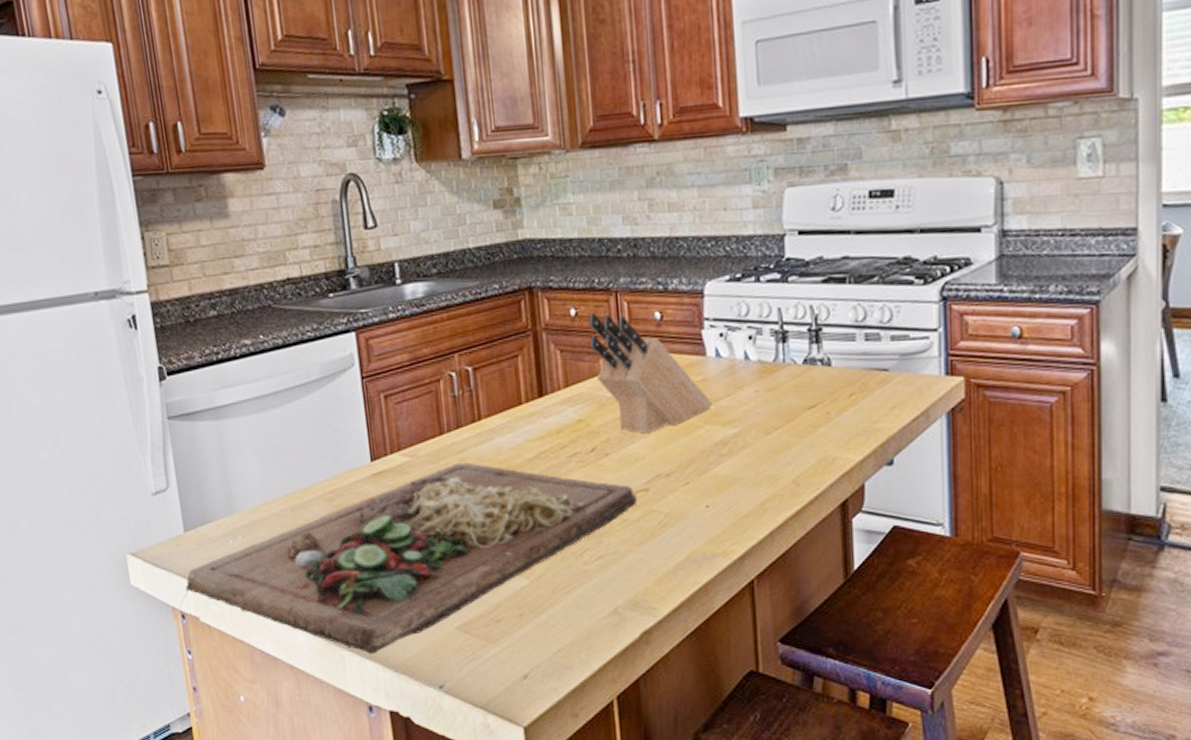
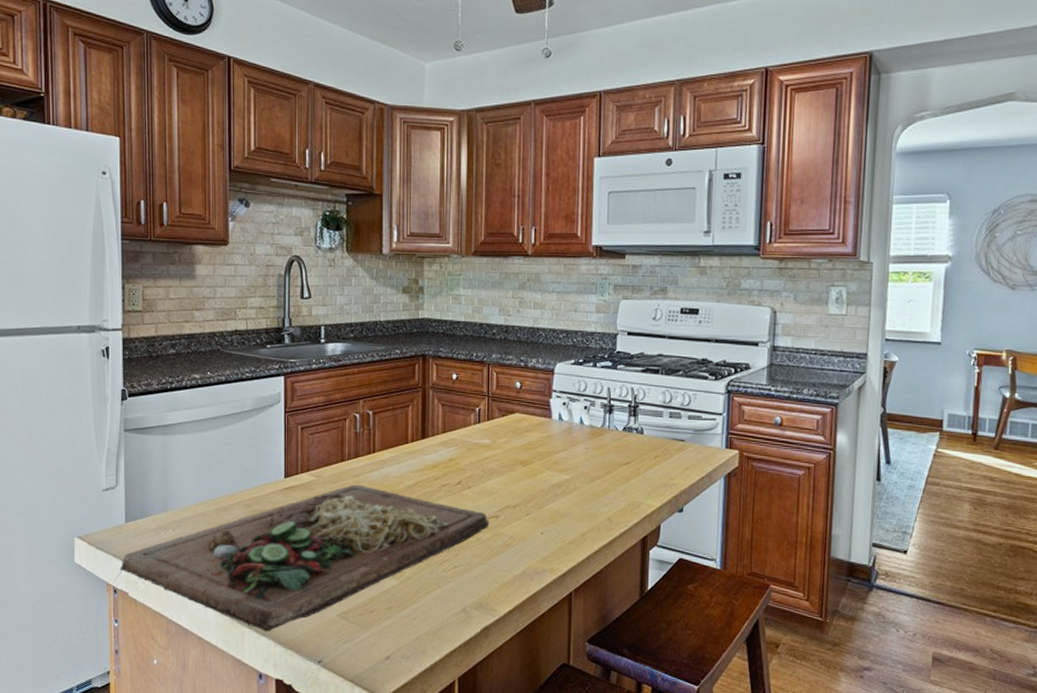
knife block: present [587,312,713,434] -> none [465,378,554,474]

